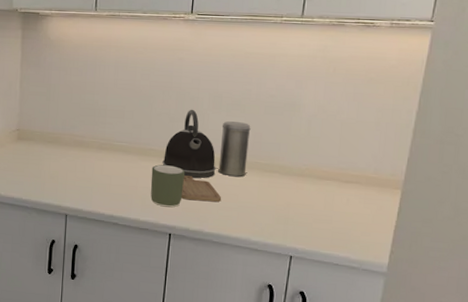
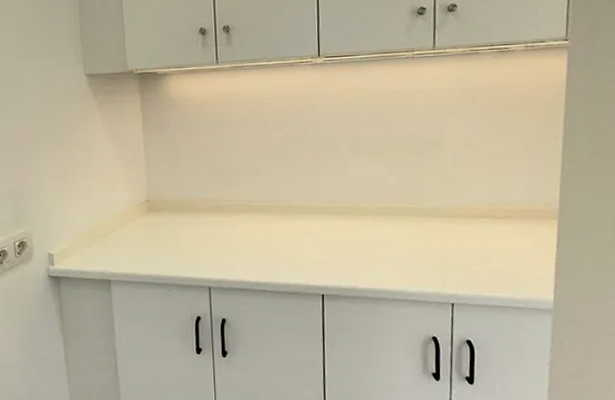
mug: present [150,164,186,208] -> none [295,221,332,267]
kettle: present [162,109,216,179] -> none [306,158,363,232]
chopping board: present [181,175,222,202] -> none [330,230,373,256]
canister: present [218,121,251,177] -> none [364,166,396,226]

